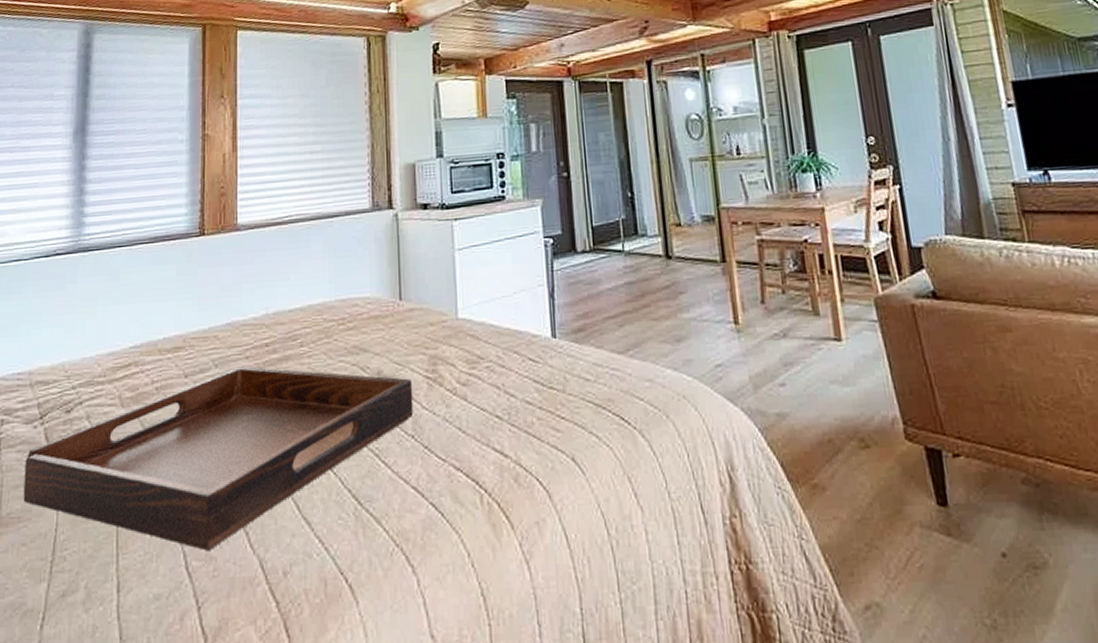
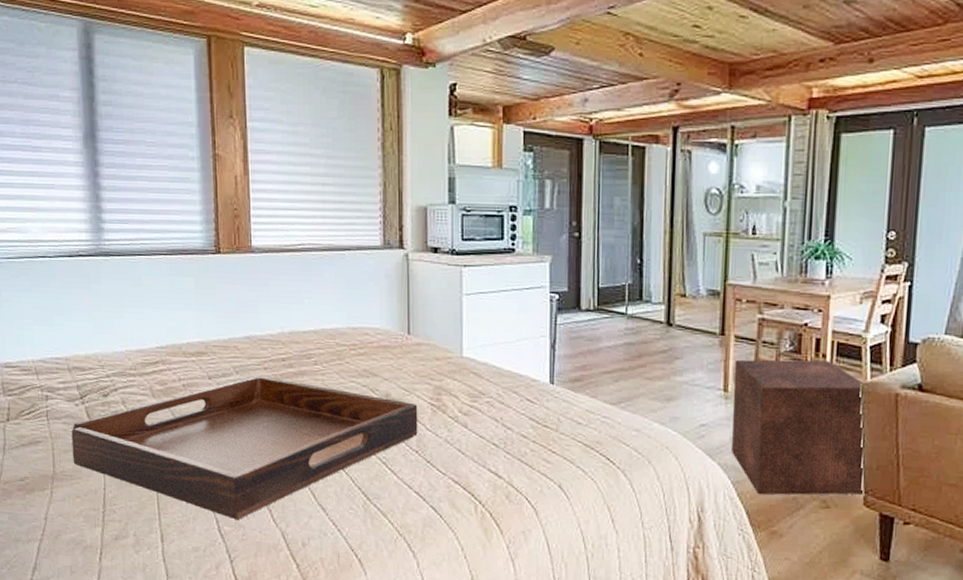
ottoman: none [740,277,905,441] -> present [732,359,866,495]

